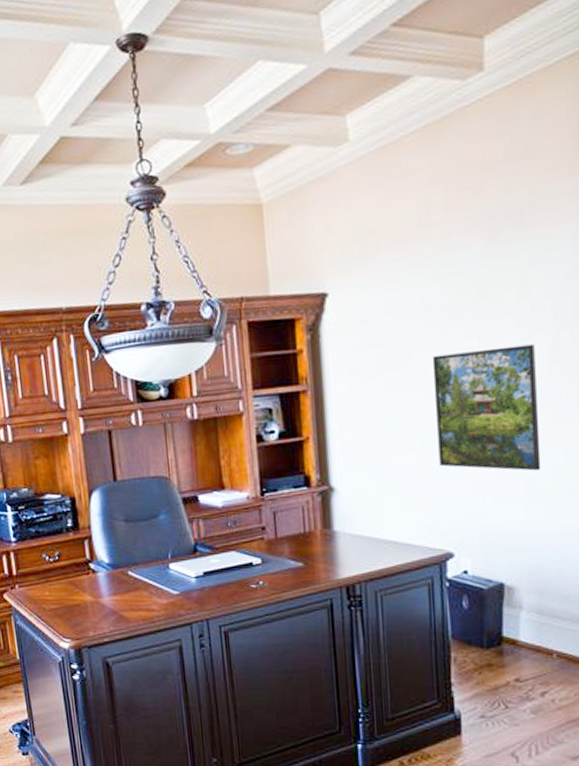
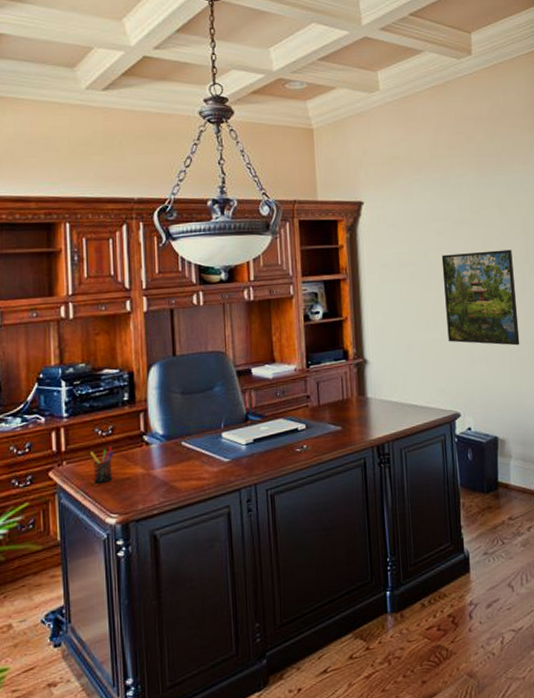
pen holder: none [40,572,63,608] -> present [90,446,115,483]

